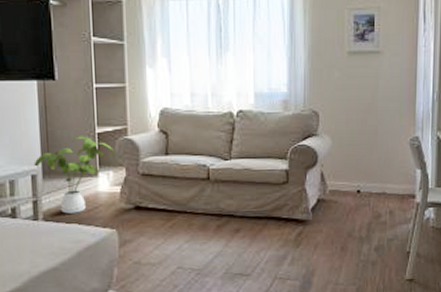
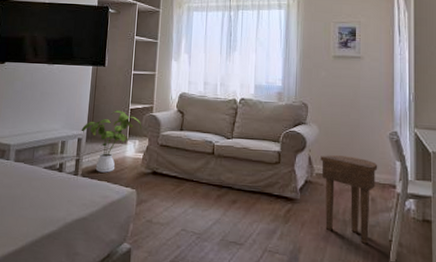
side table: none [334,168,397,259] -> present [320,155,378,244]

